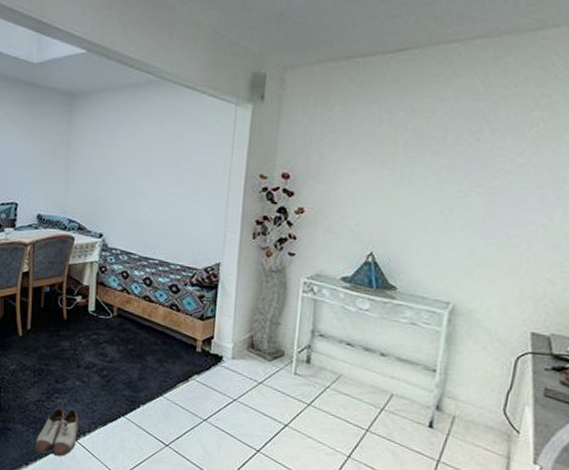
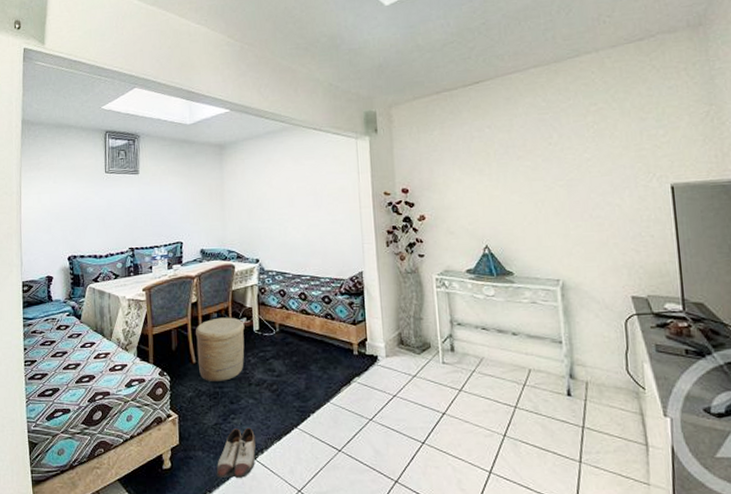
basket: none [24,292,79,359] -> present [196,317,245,381]

